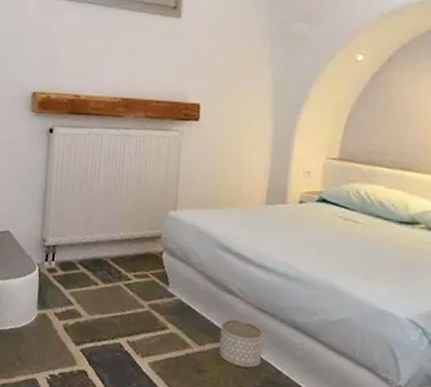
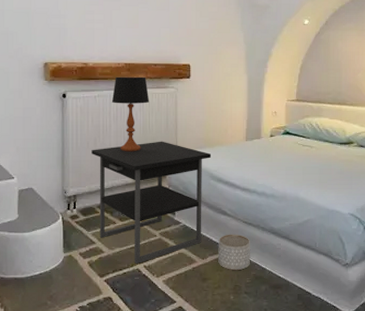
nightstand: none [76,193,220,337] -> present [91,141,212,264]
table lamp: none [103,113,148,203] -> present [111,76,150,152]

